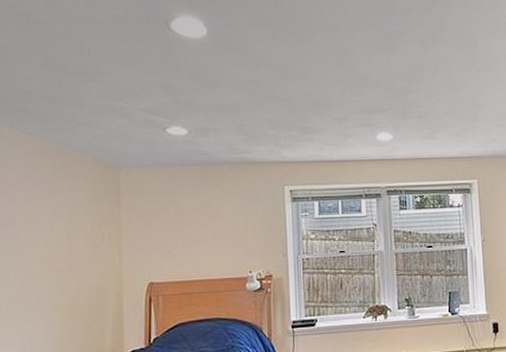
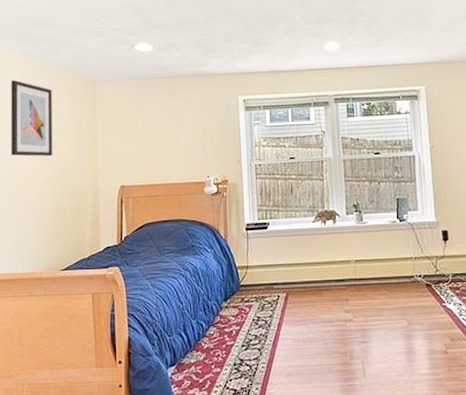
wall art: none [13,163,66,251] -> present [11,80,52,157]

